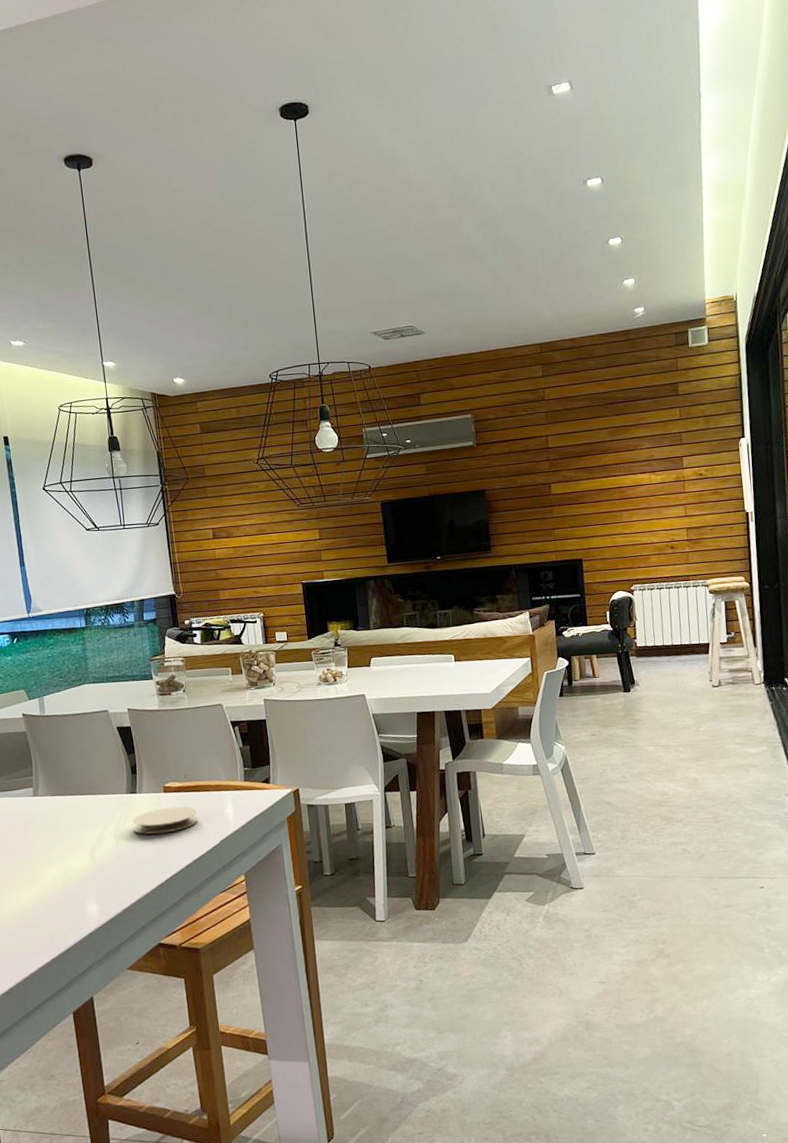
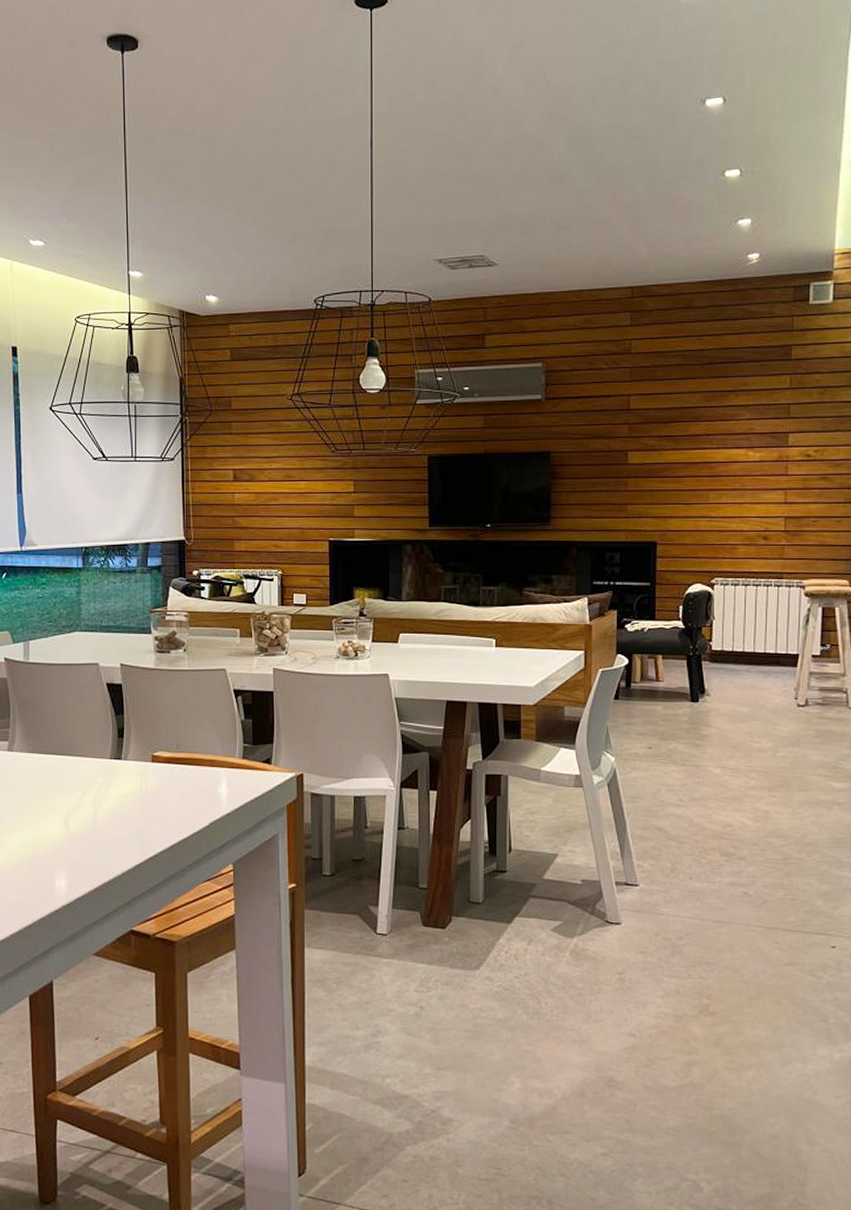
coaster: present [132,806,199,835] -> none [114,779,188,808]

